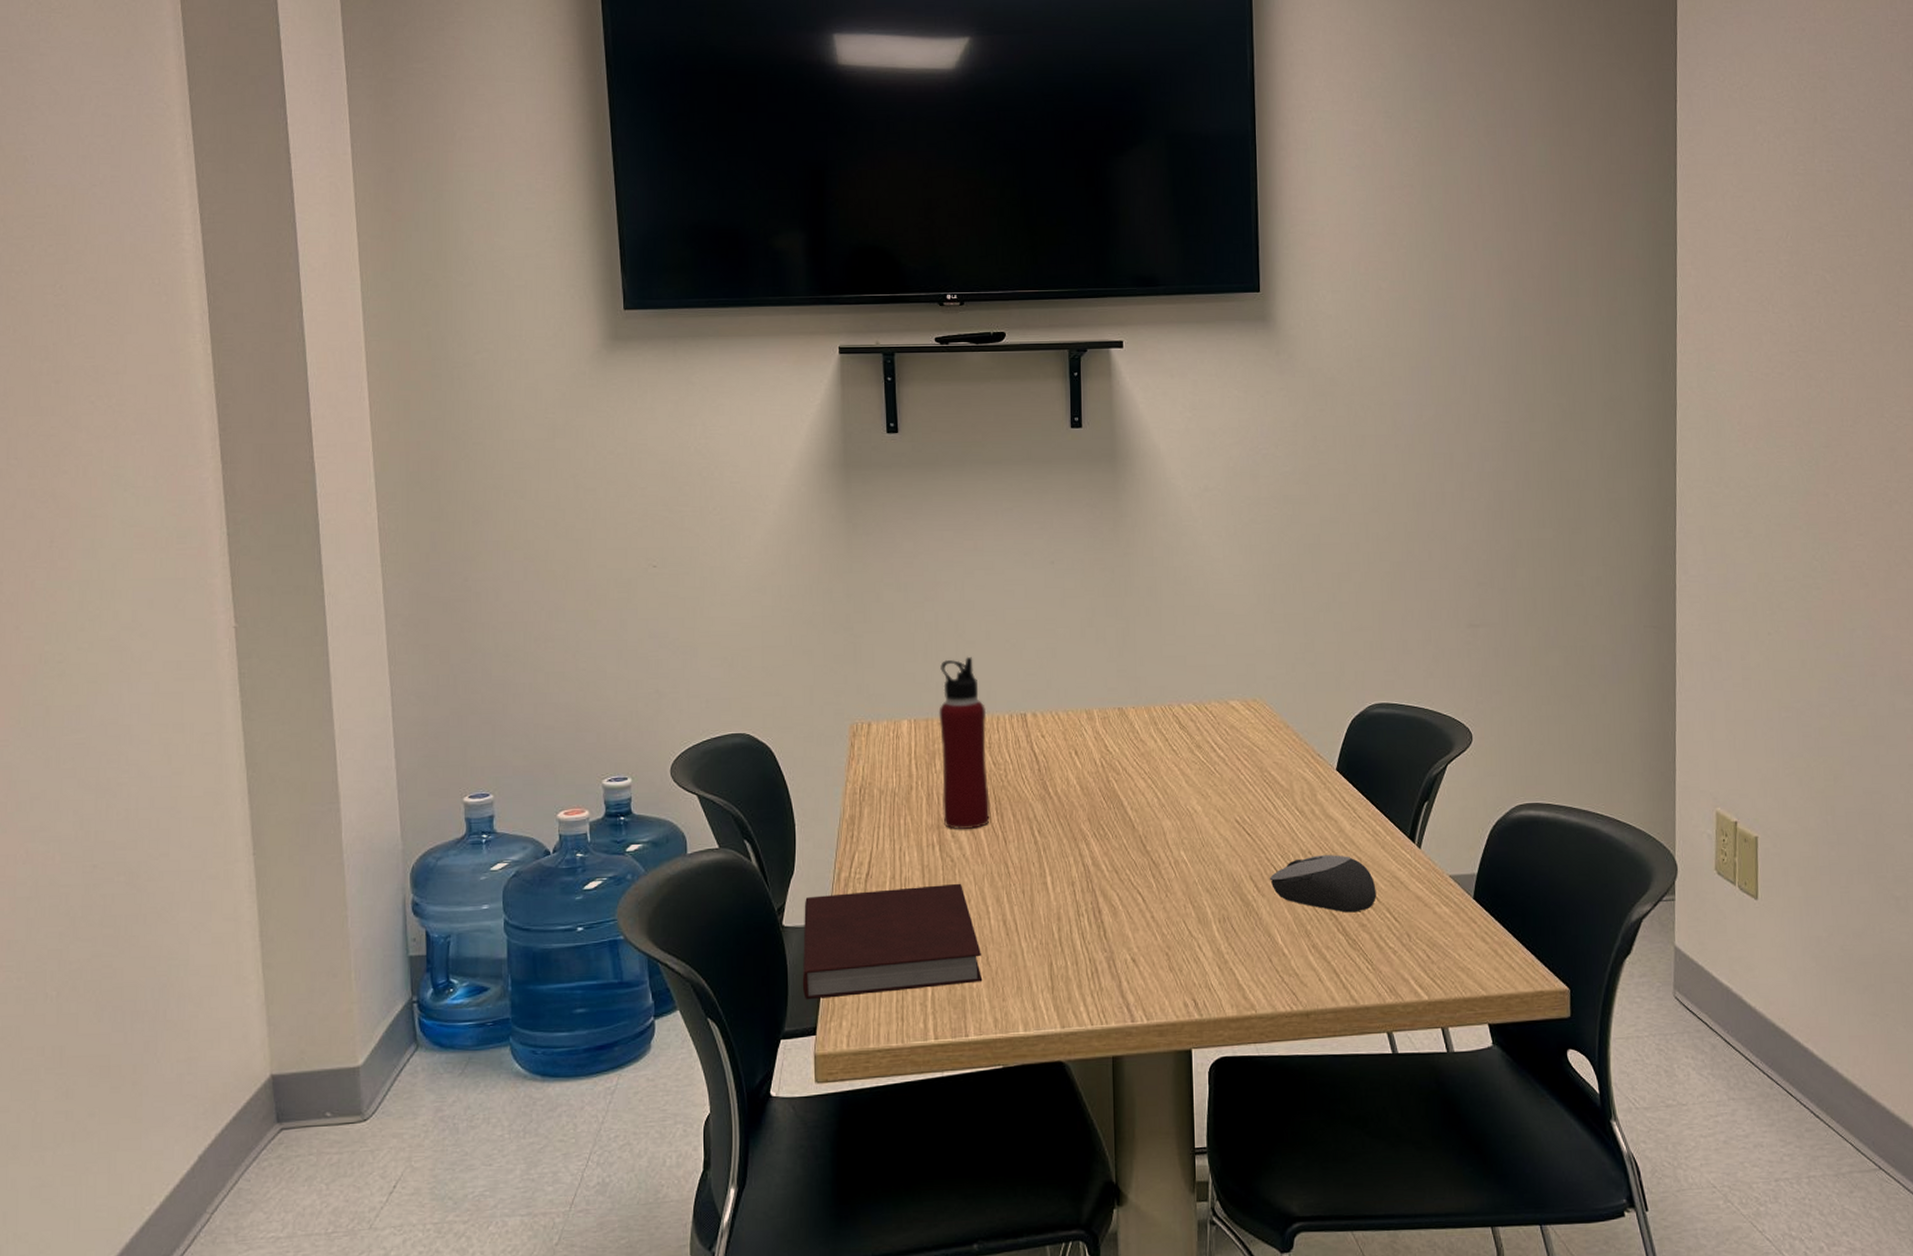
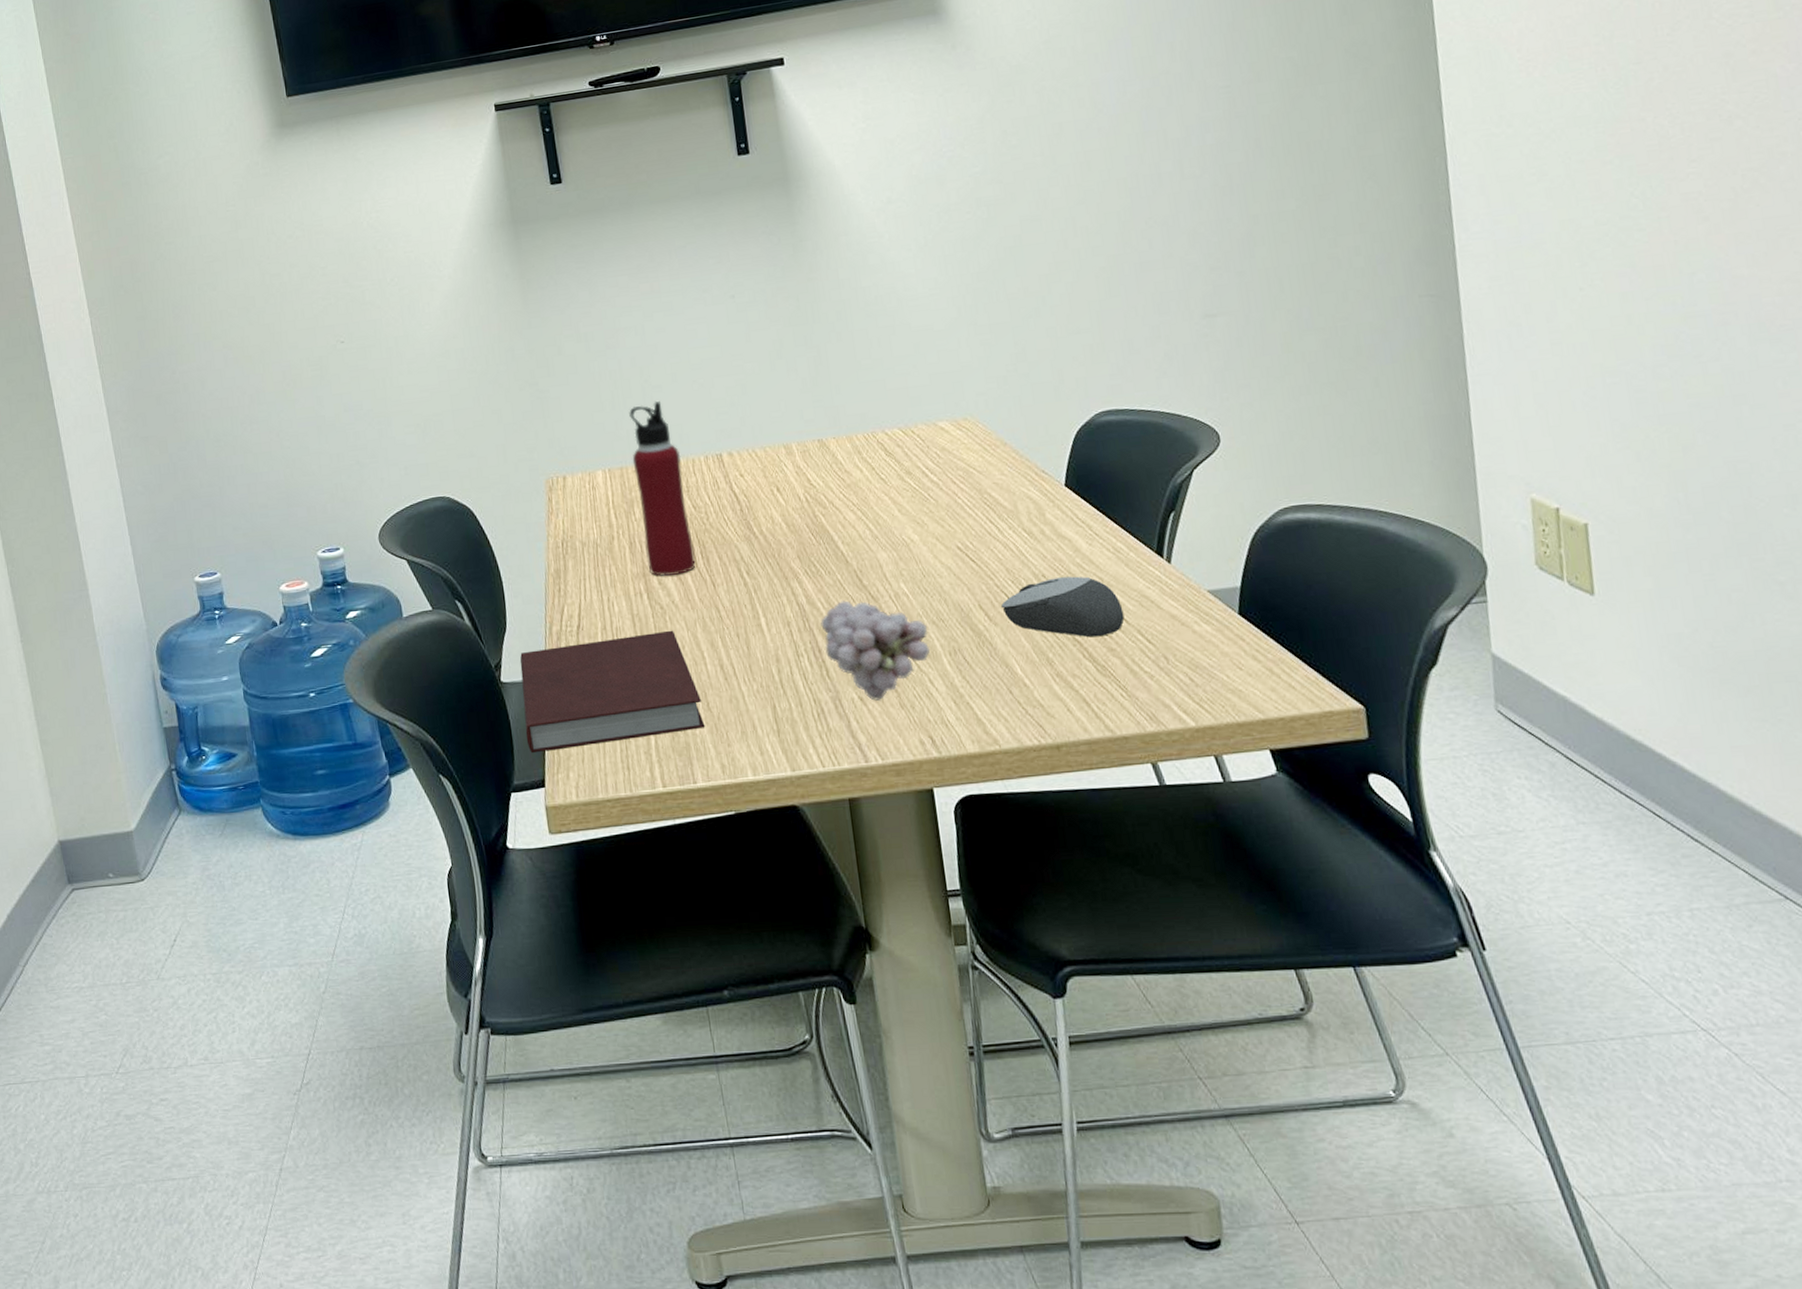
fruit: none [1103,864,1202,963] -> present [820,600,931,701]

